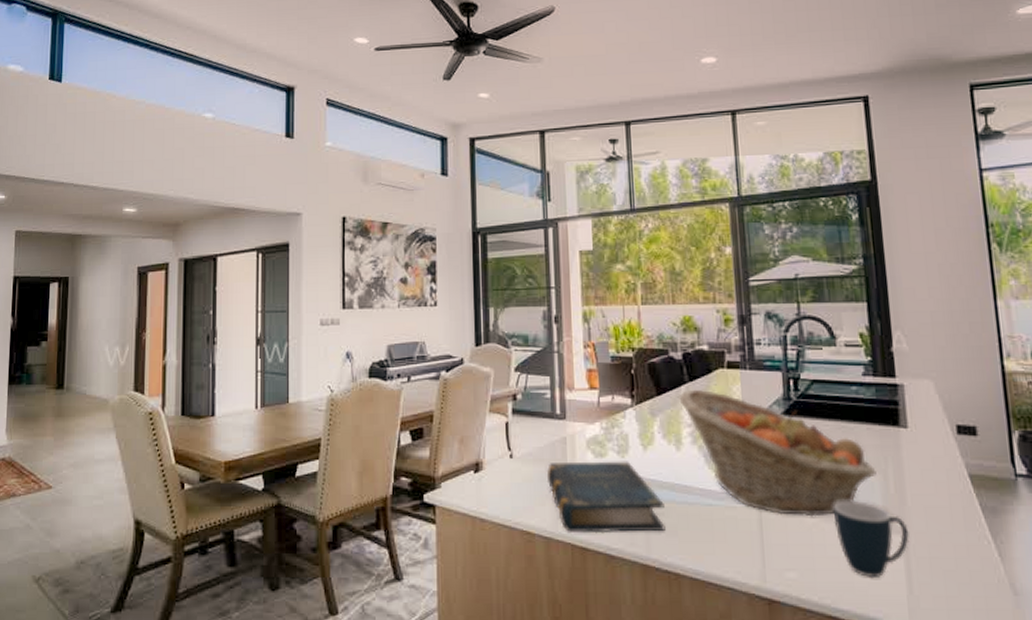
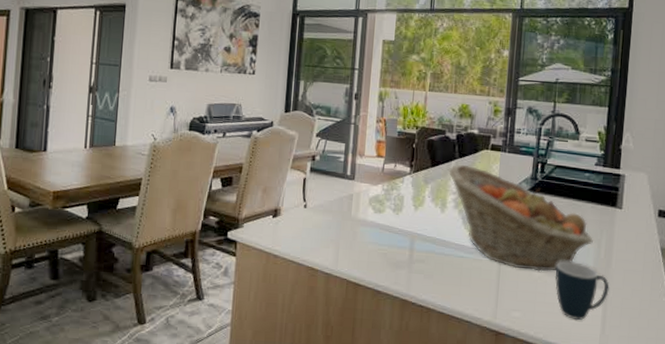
book: present [546,461,666,534] -> none [332,214,426,275]

